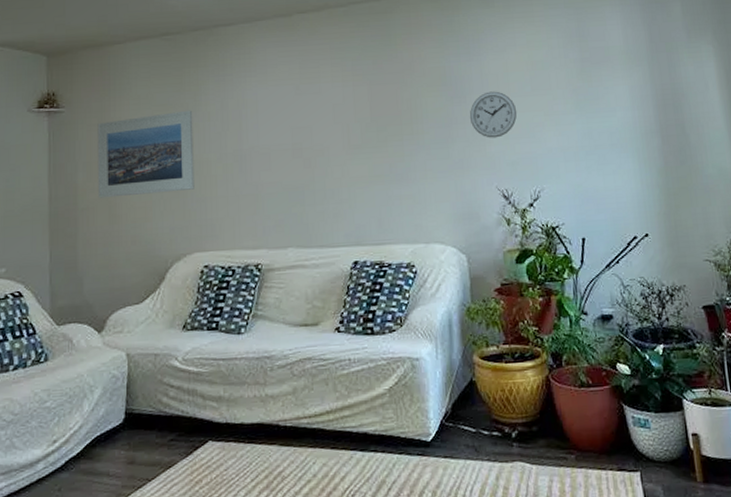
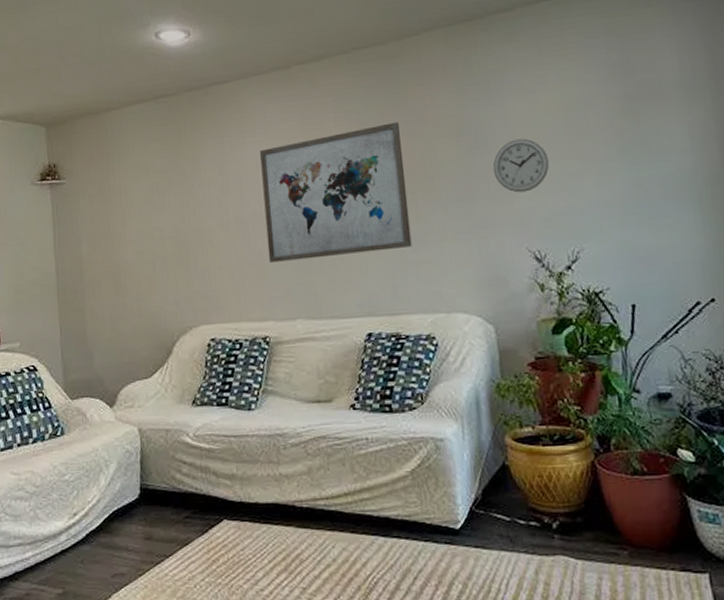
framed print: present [97,110,194,198] -> none [98,175,197,271]
wall art: none [260,71,397,194] -> present [260,122,412,263]

